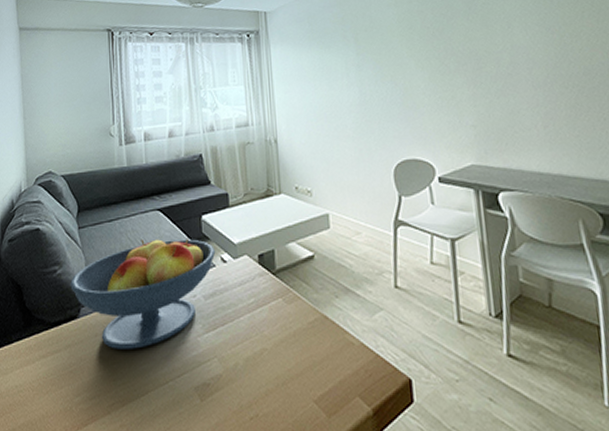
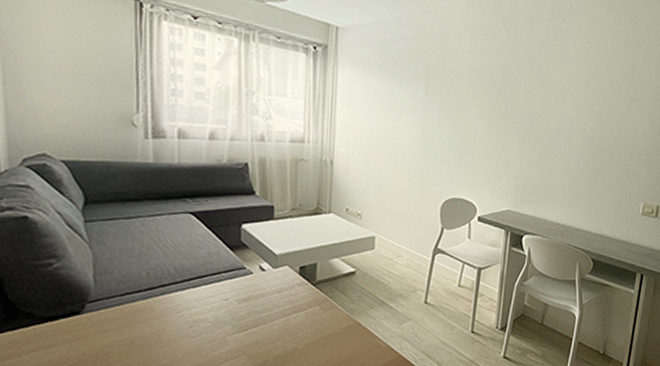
fruit bowl: present [70,238,216,349] -> none [72,240,255,346]

